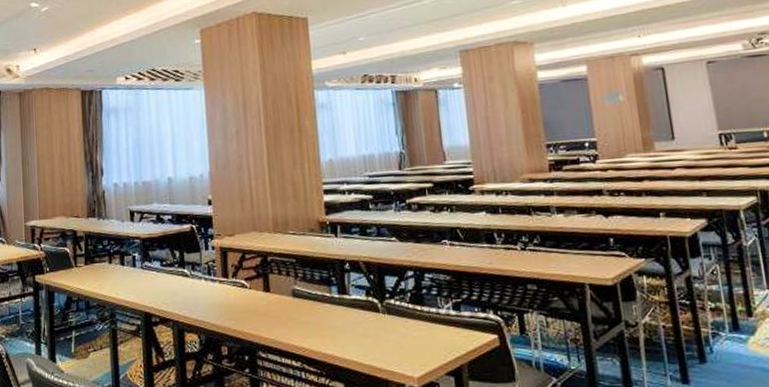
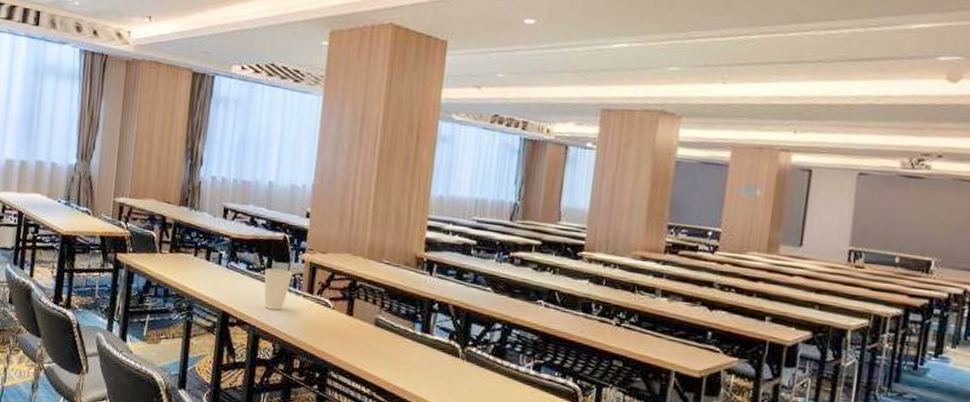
cup: none [178,259,206,301] -> present [264,268,293,310]

